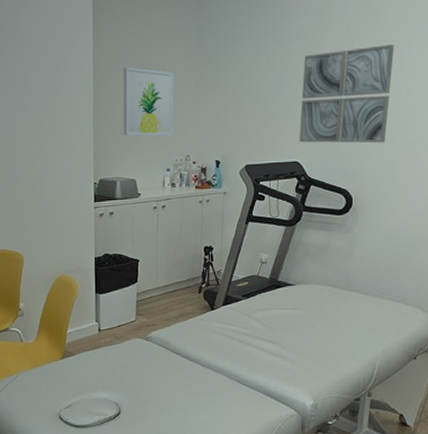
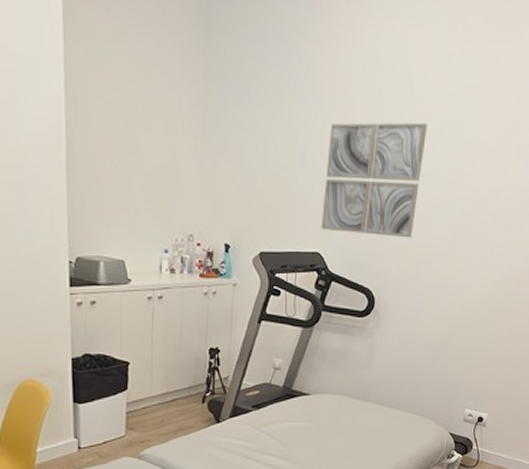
wall art: present [123,67,174,136] -> none [106,108,174,208]

